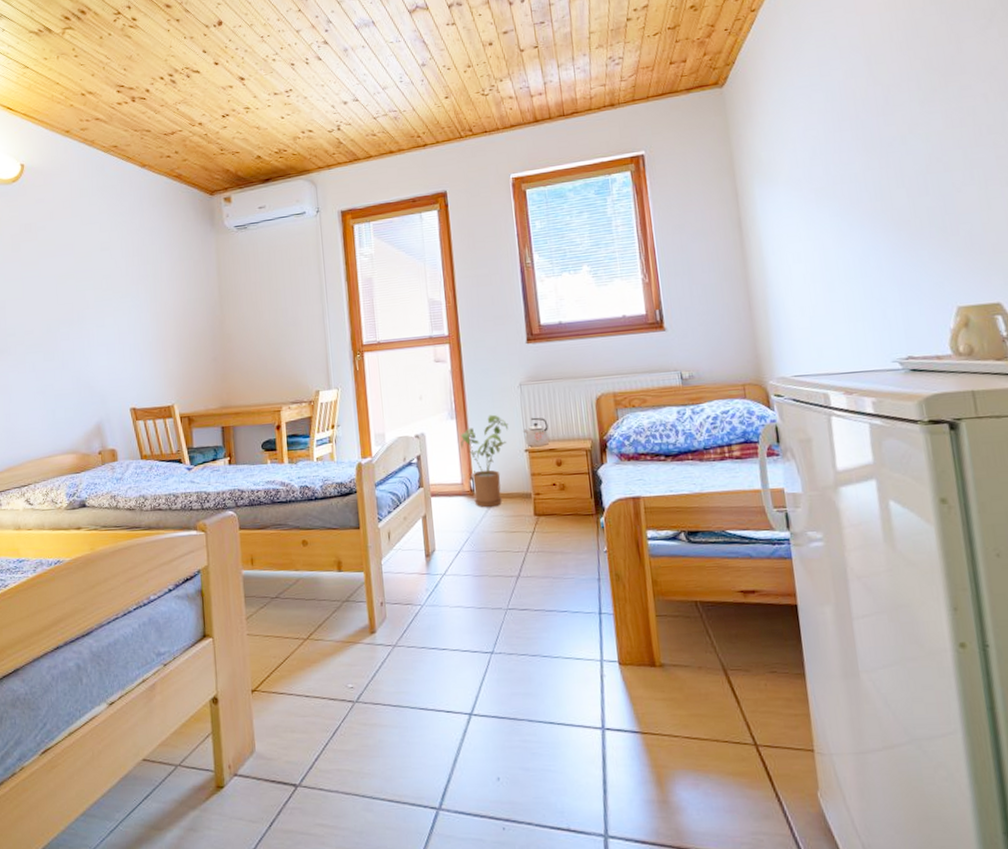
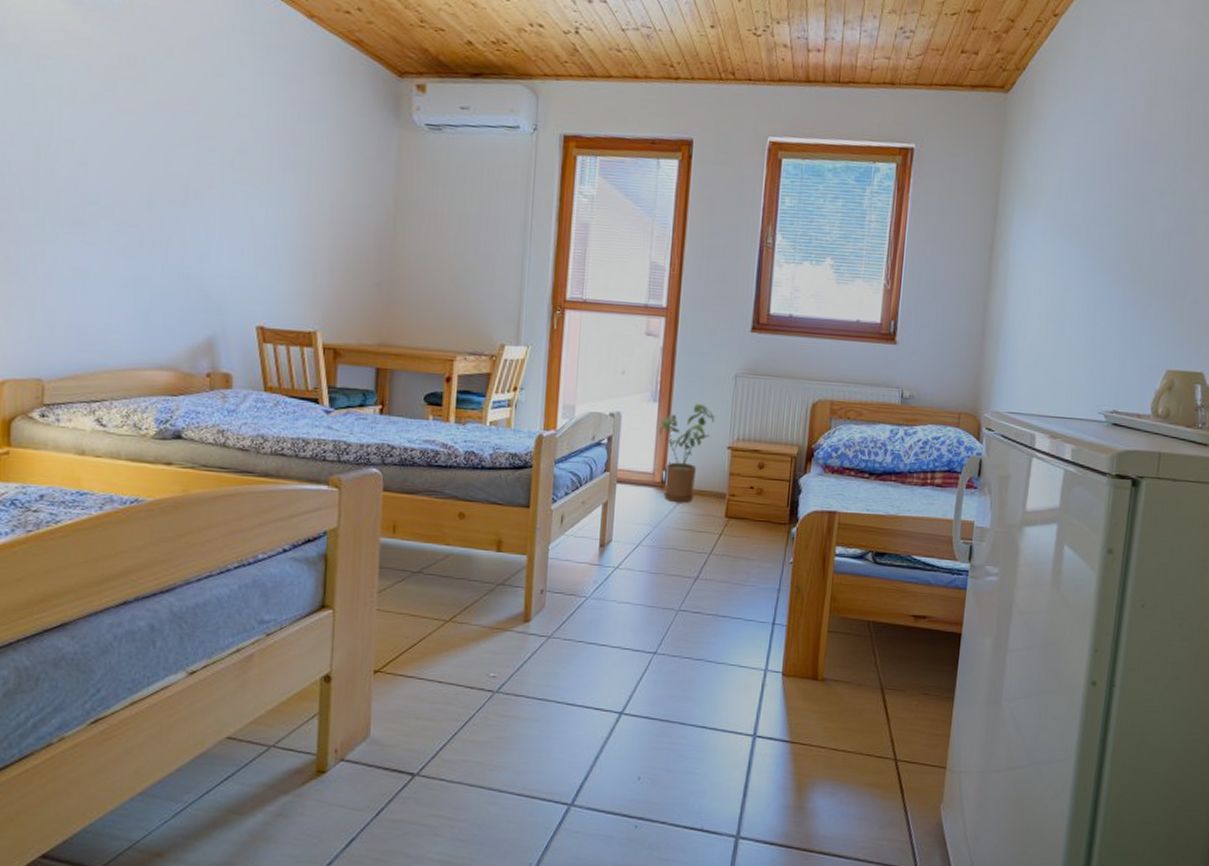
kettle: present [523,417,550,448] -> none [729,413,757,446]

